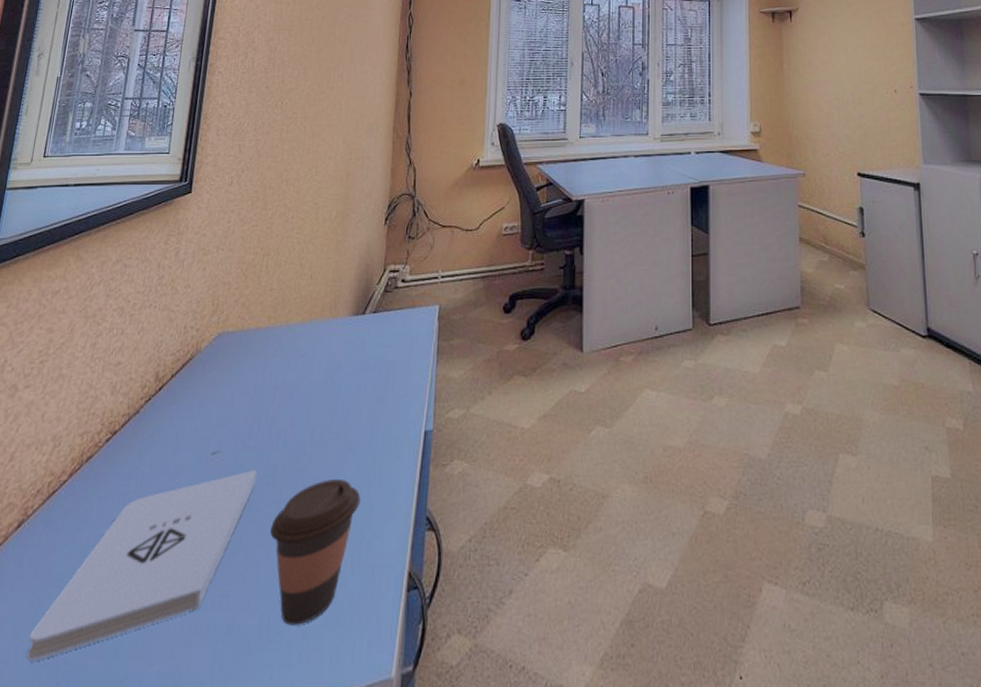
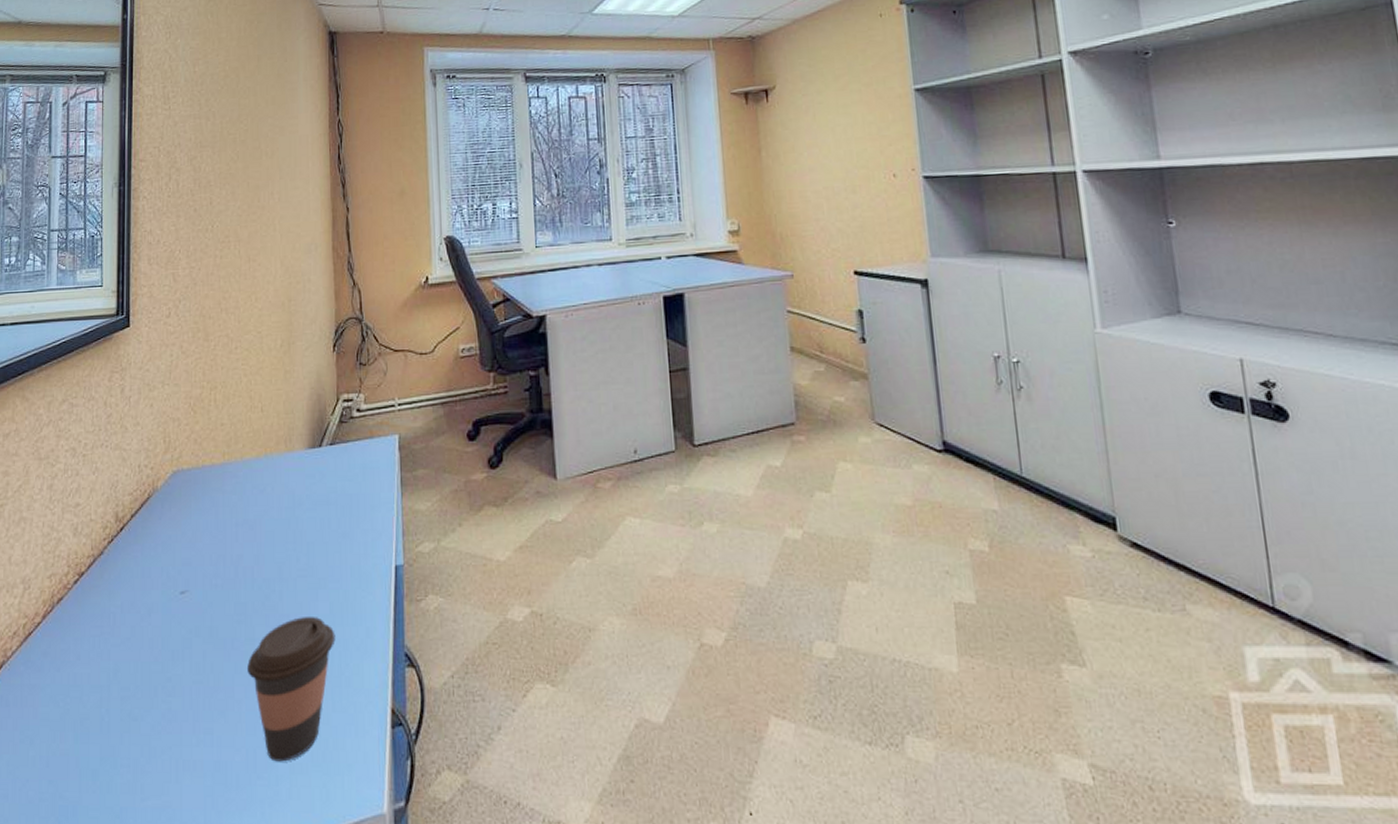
notepad: present [26,469,257,661] -> none [24,608,227,796]

